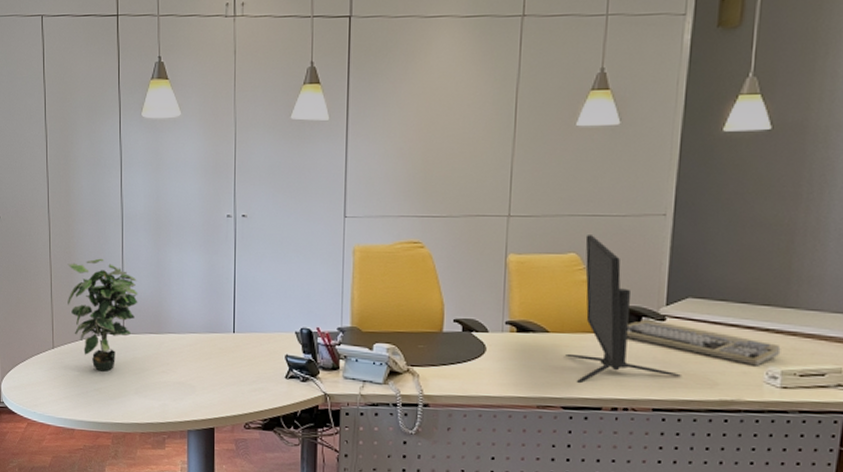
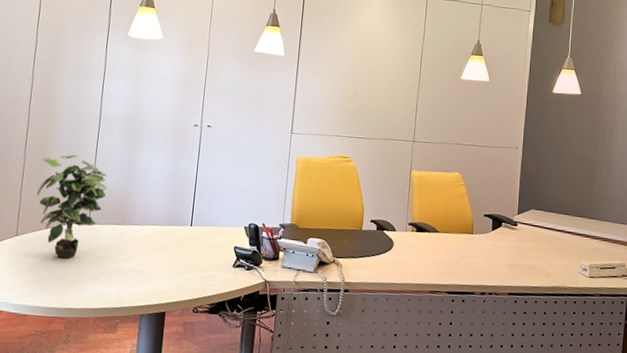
monitor: present [565,235,683,384] -> none [450,159,528,273]
keyboard: present [626,319,781,365] -> none [491,224,589,260]

